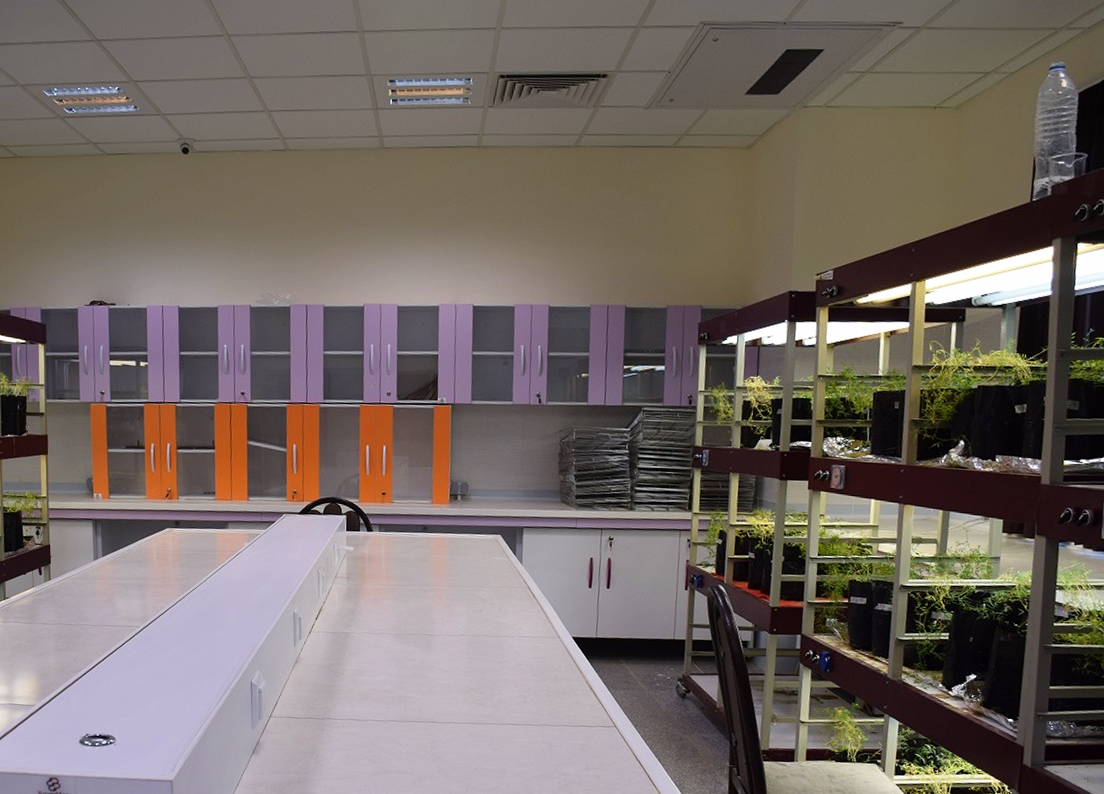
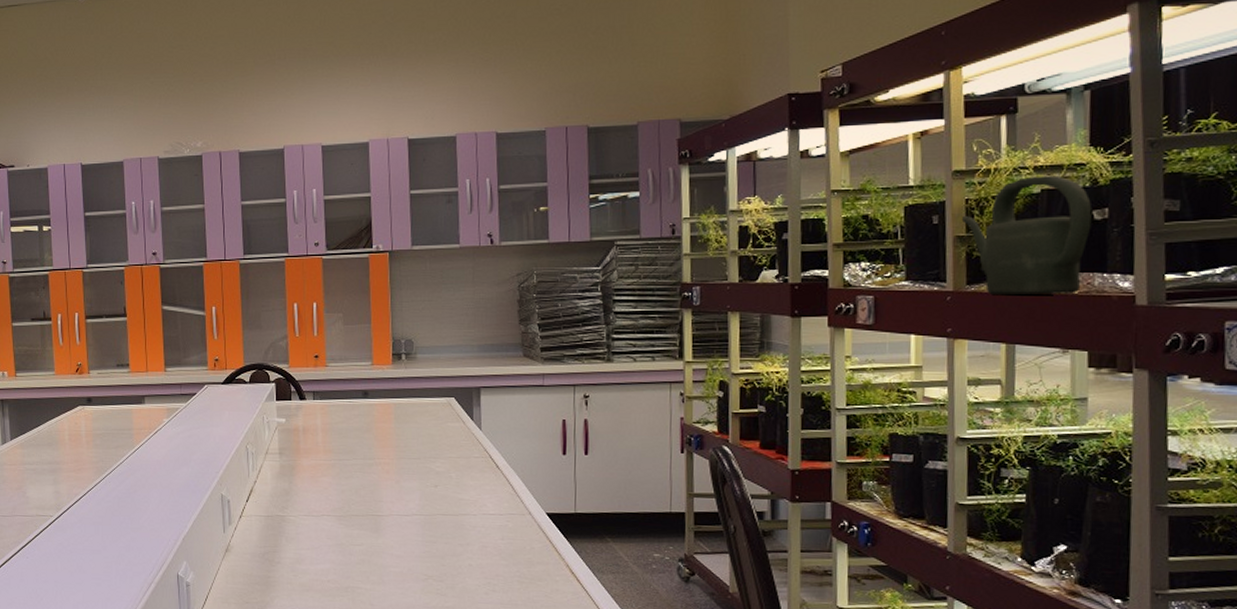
watering can: none [917,374,1015,473] -> present [962,175,1092,296]

